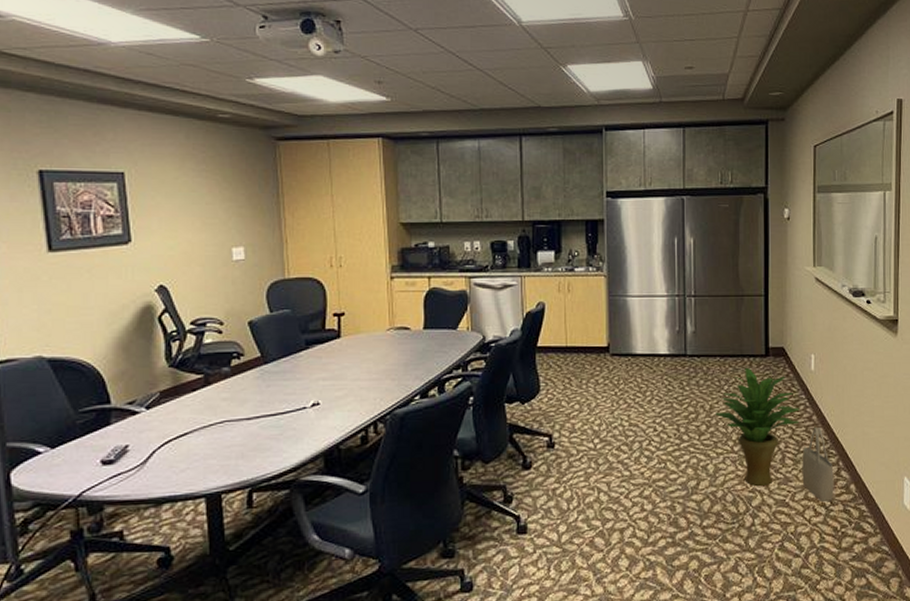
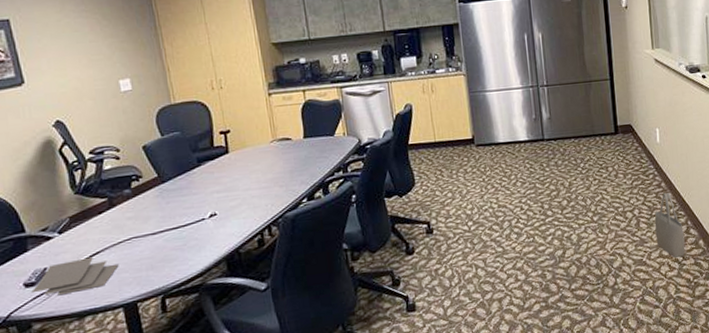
papers: none [108,438,207,478] -> present [31,257,119,296]
potted plant: present [715,368,800,487] -> none [574,146,650,250]

